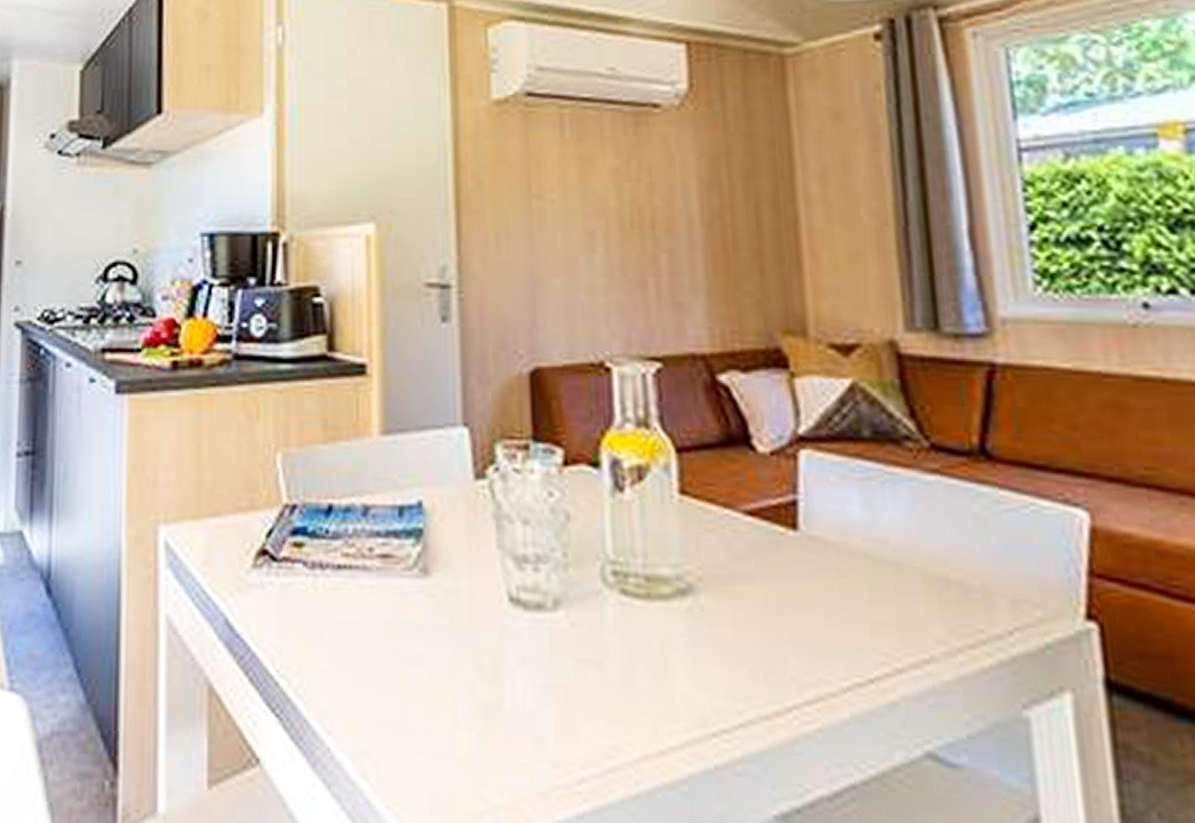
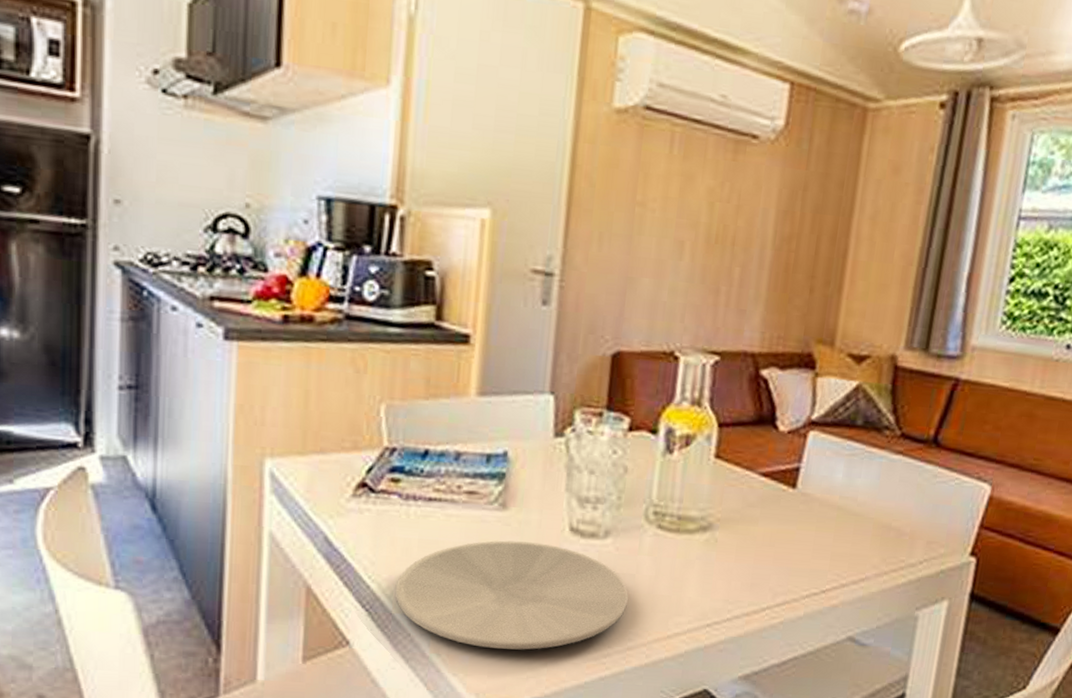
plate: none [308,617,598,772] -> present [395,540,628,650]

